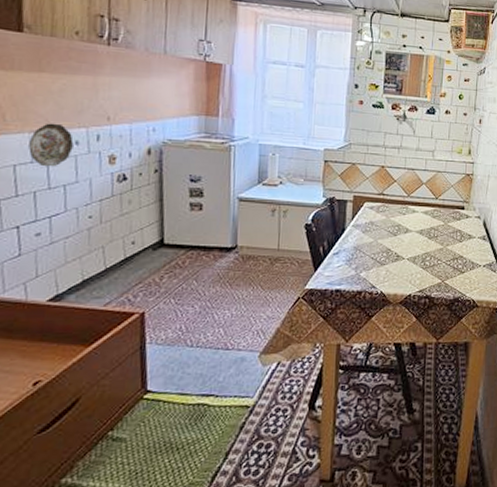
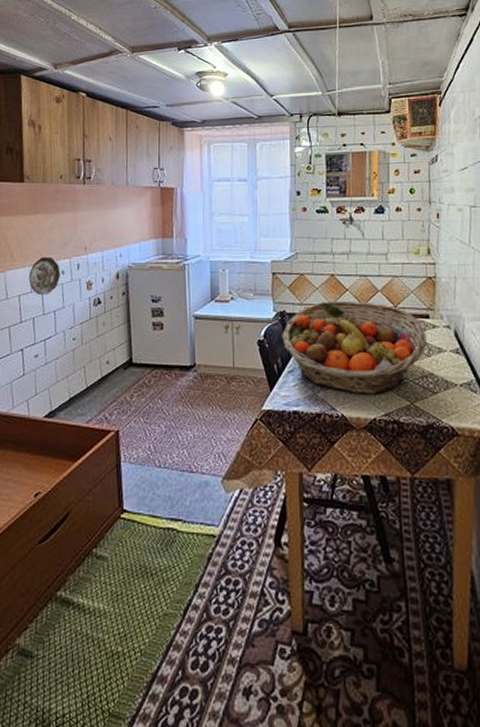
fruit basket: none [330,190,460,274] -> present [282,300,427,395]

